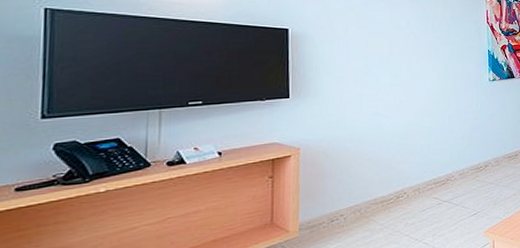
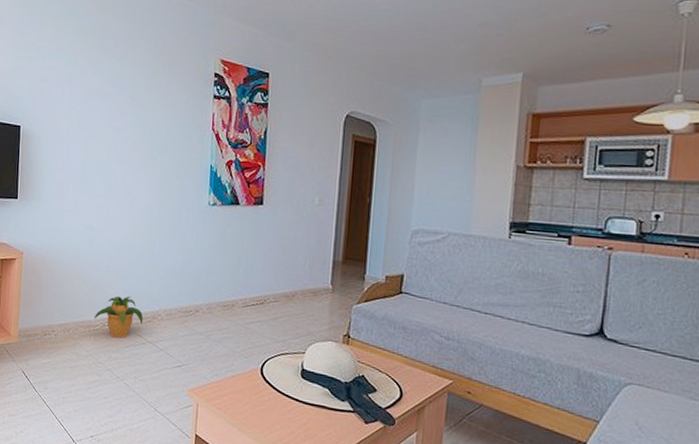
potted plant: none [386,166,438,206] -> present [93,295,144,338]

